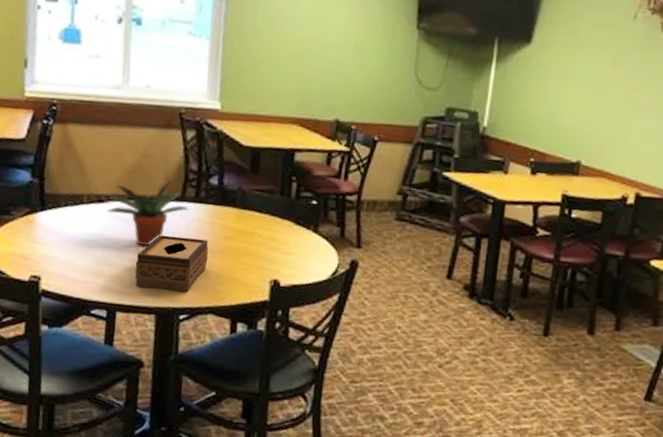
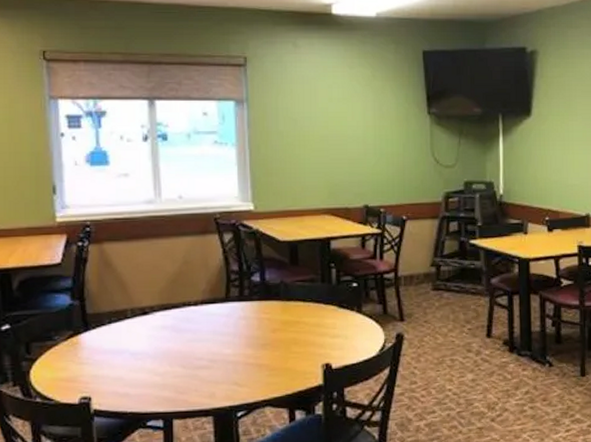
potted plant: present [107,179,189,247] -> none [153,282,234,351]
tissue box: present [135,235,208,292] -> none [187,335,259,391]

